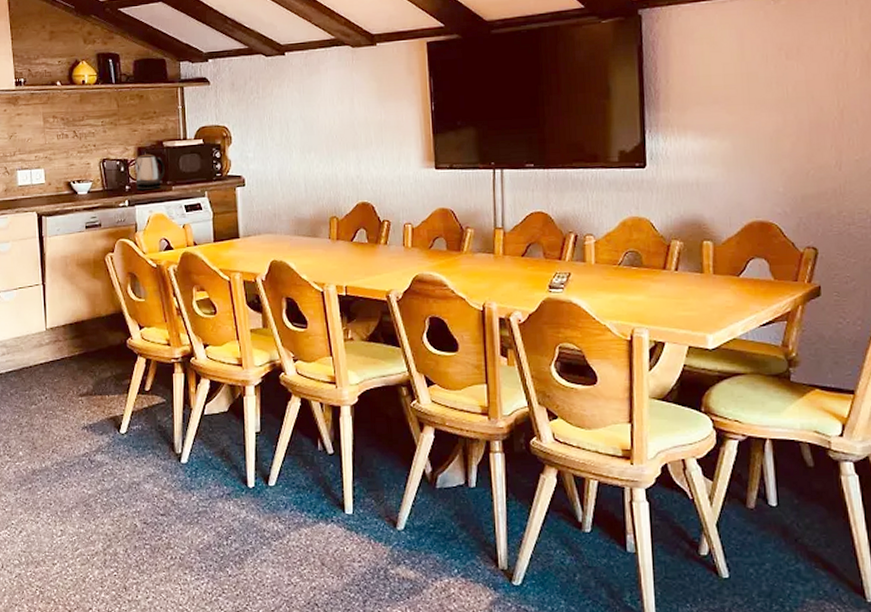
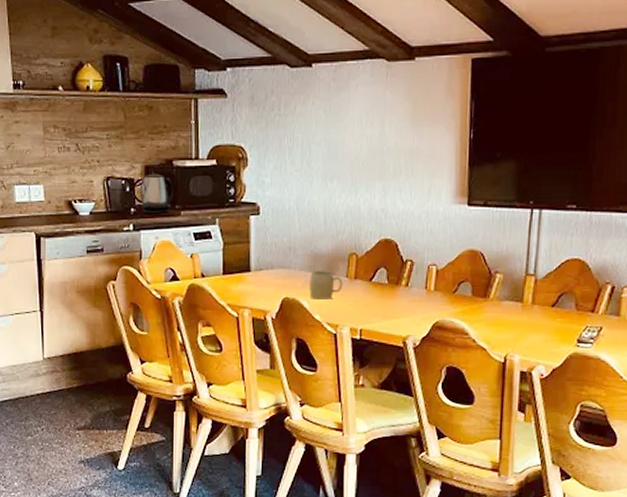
mug: none [295,234,327,261] -> present [309,271,343,300]

